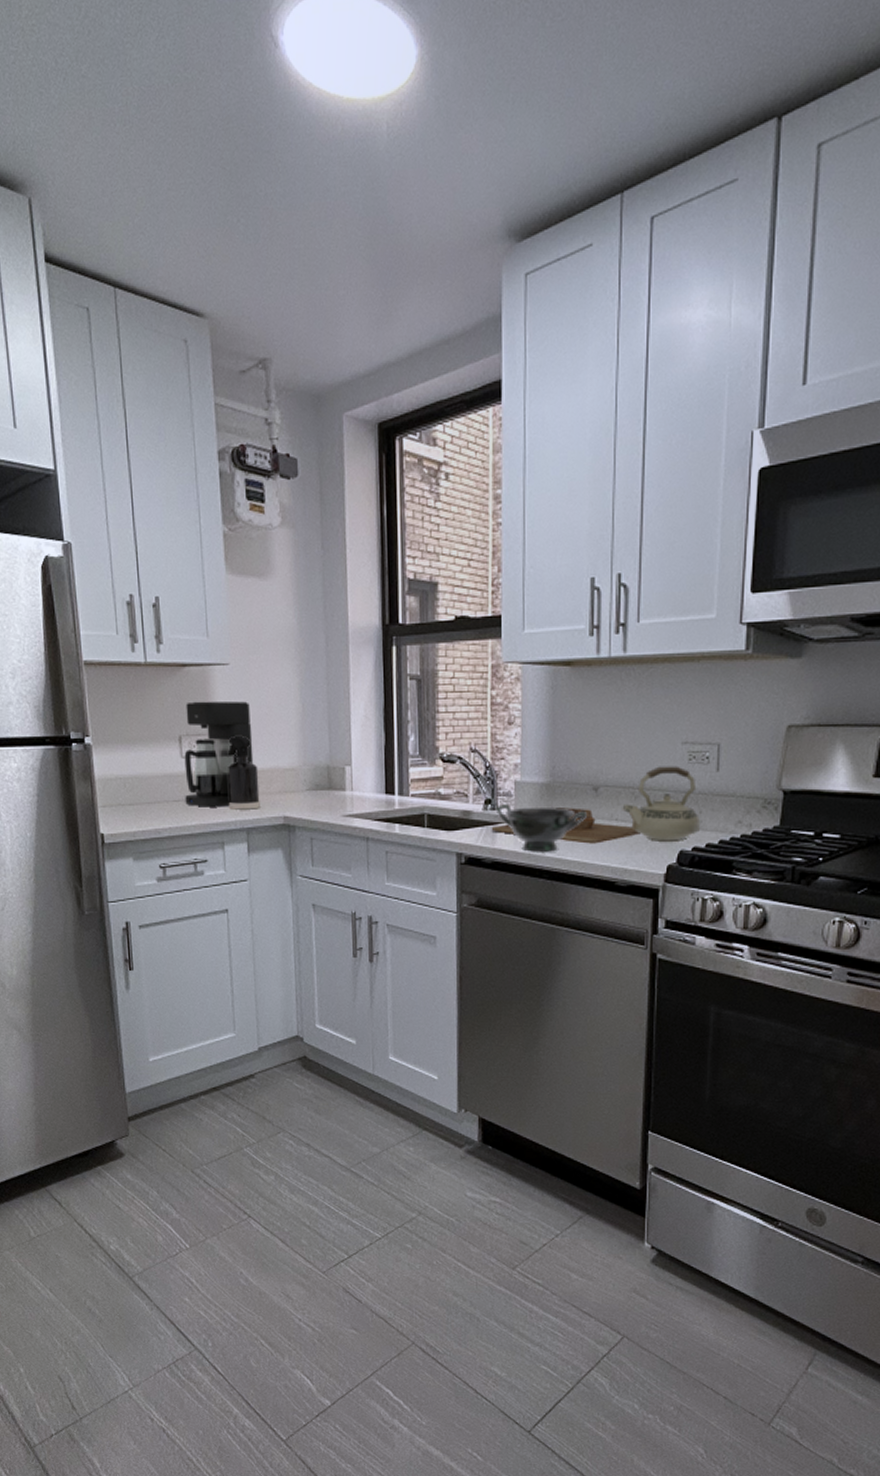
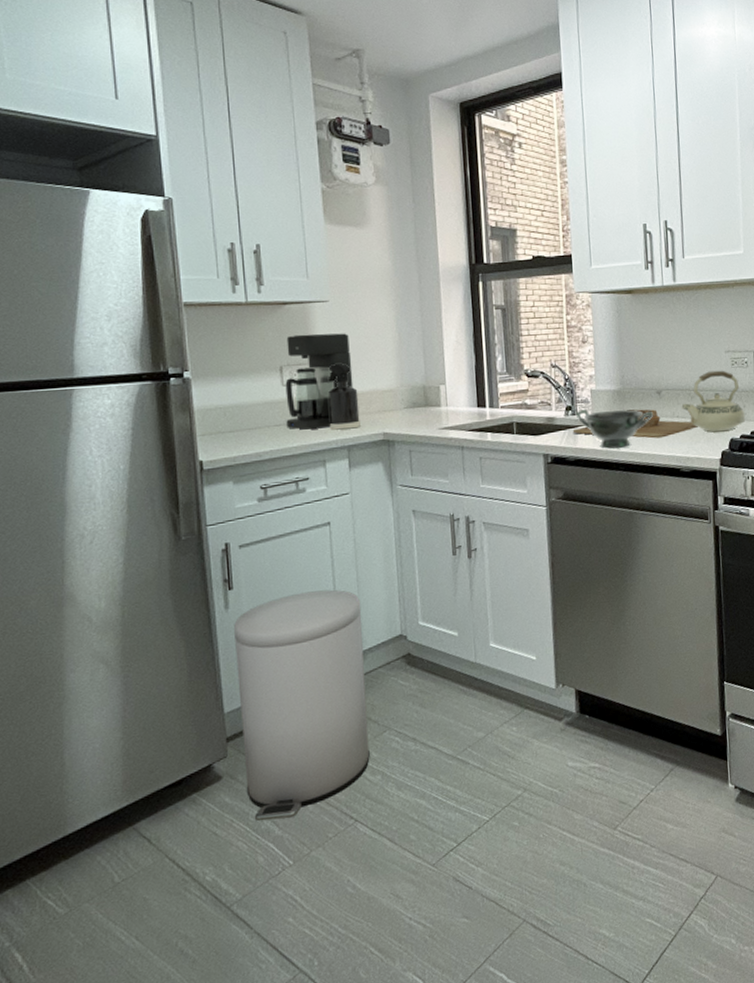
pedal bin: none [134,980,264,1203] -> present [234,589,370,822]

